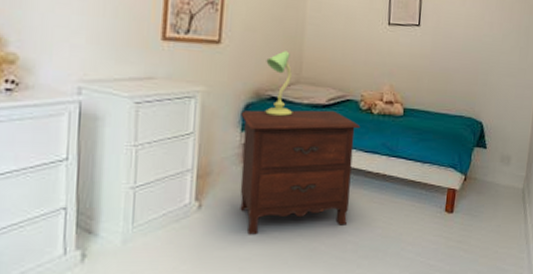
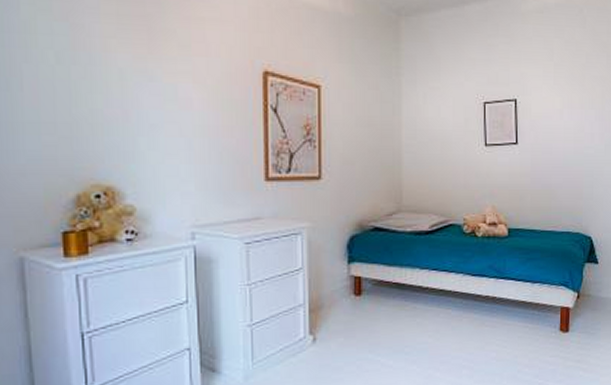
nightstand: present [240,110,361,235] -> none [346,236,466,365]
table lamp: present [265,51,293,117] -> none [366,181,397,247]

